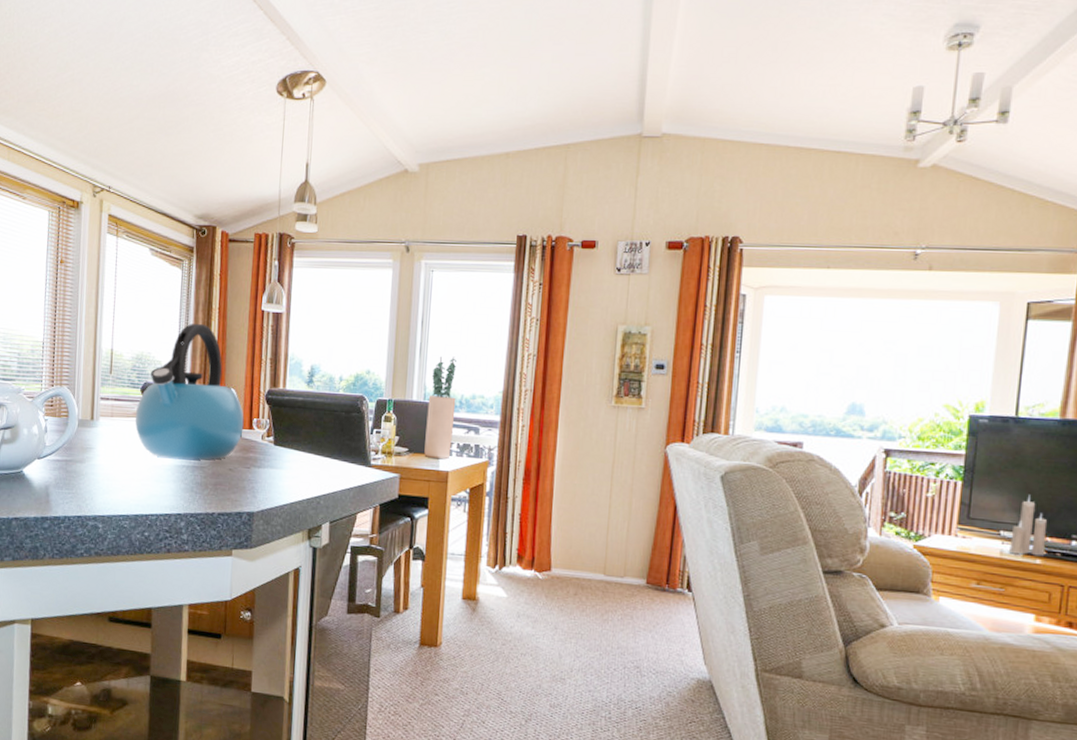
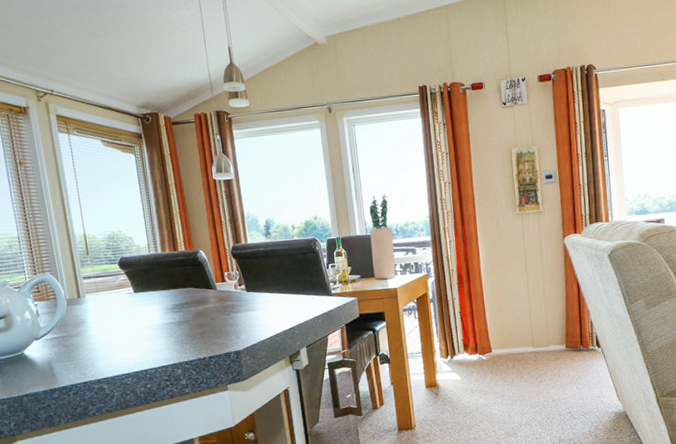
kettle: present [134,324,244,460] -> none [117,199,217,319]

